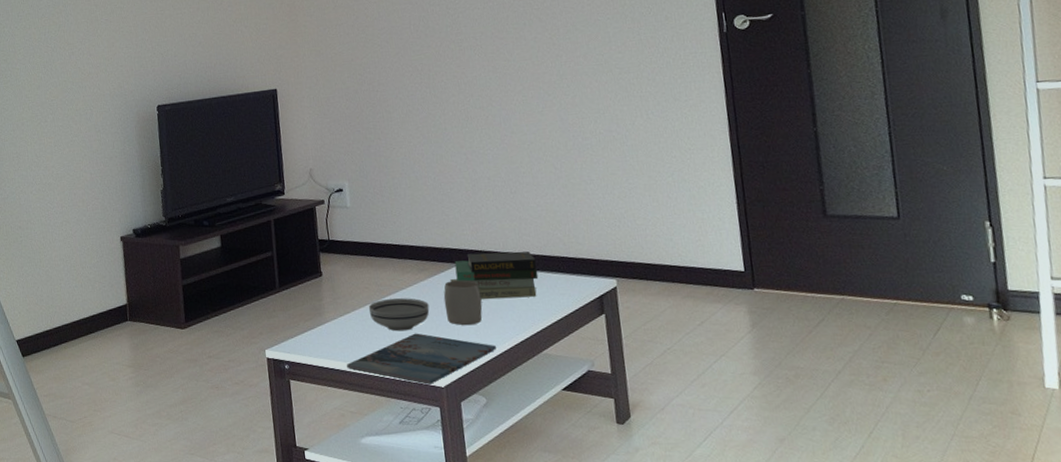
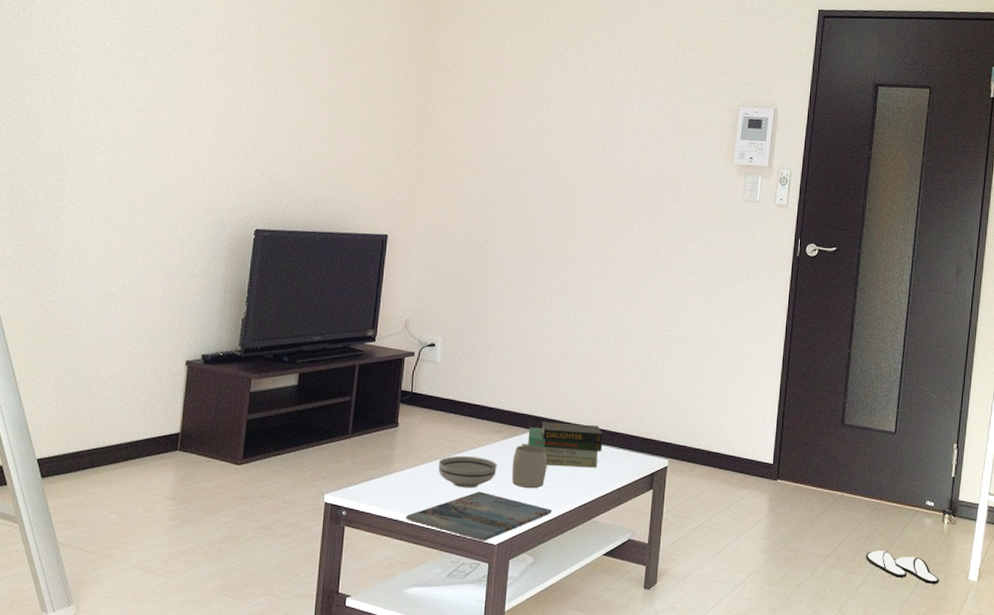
slippers: none [890,360,1002,396] -> present [865,550,939,584]

